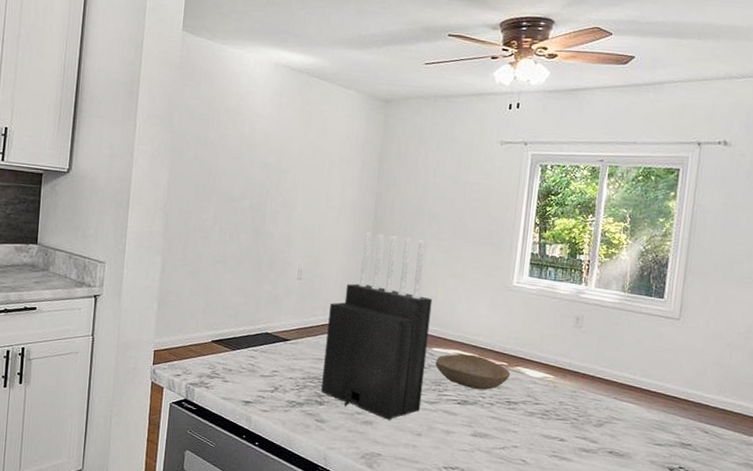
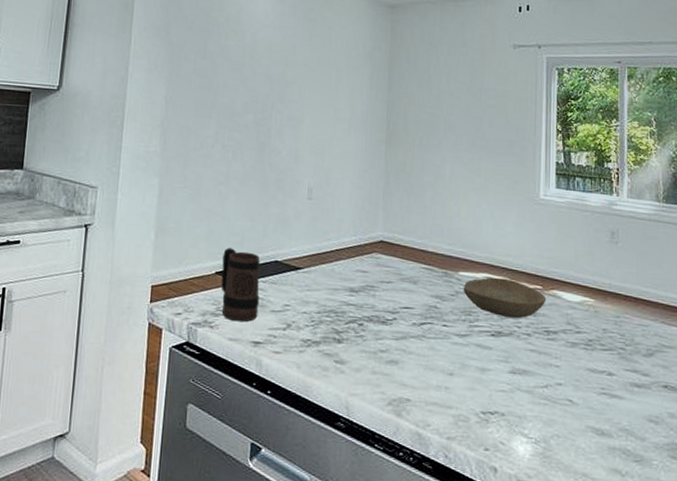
mug: none [216,320,252,384] -> present [221,248,260,322]
knife block: present [321,232,433,420] -> none [339,145,455,358]

